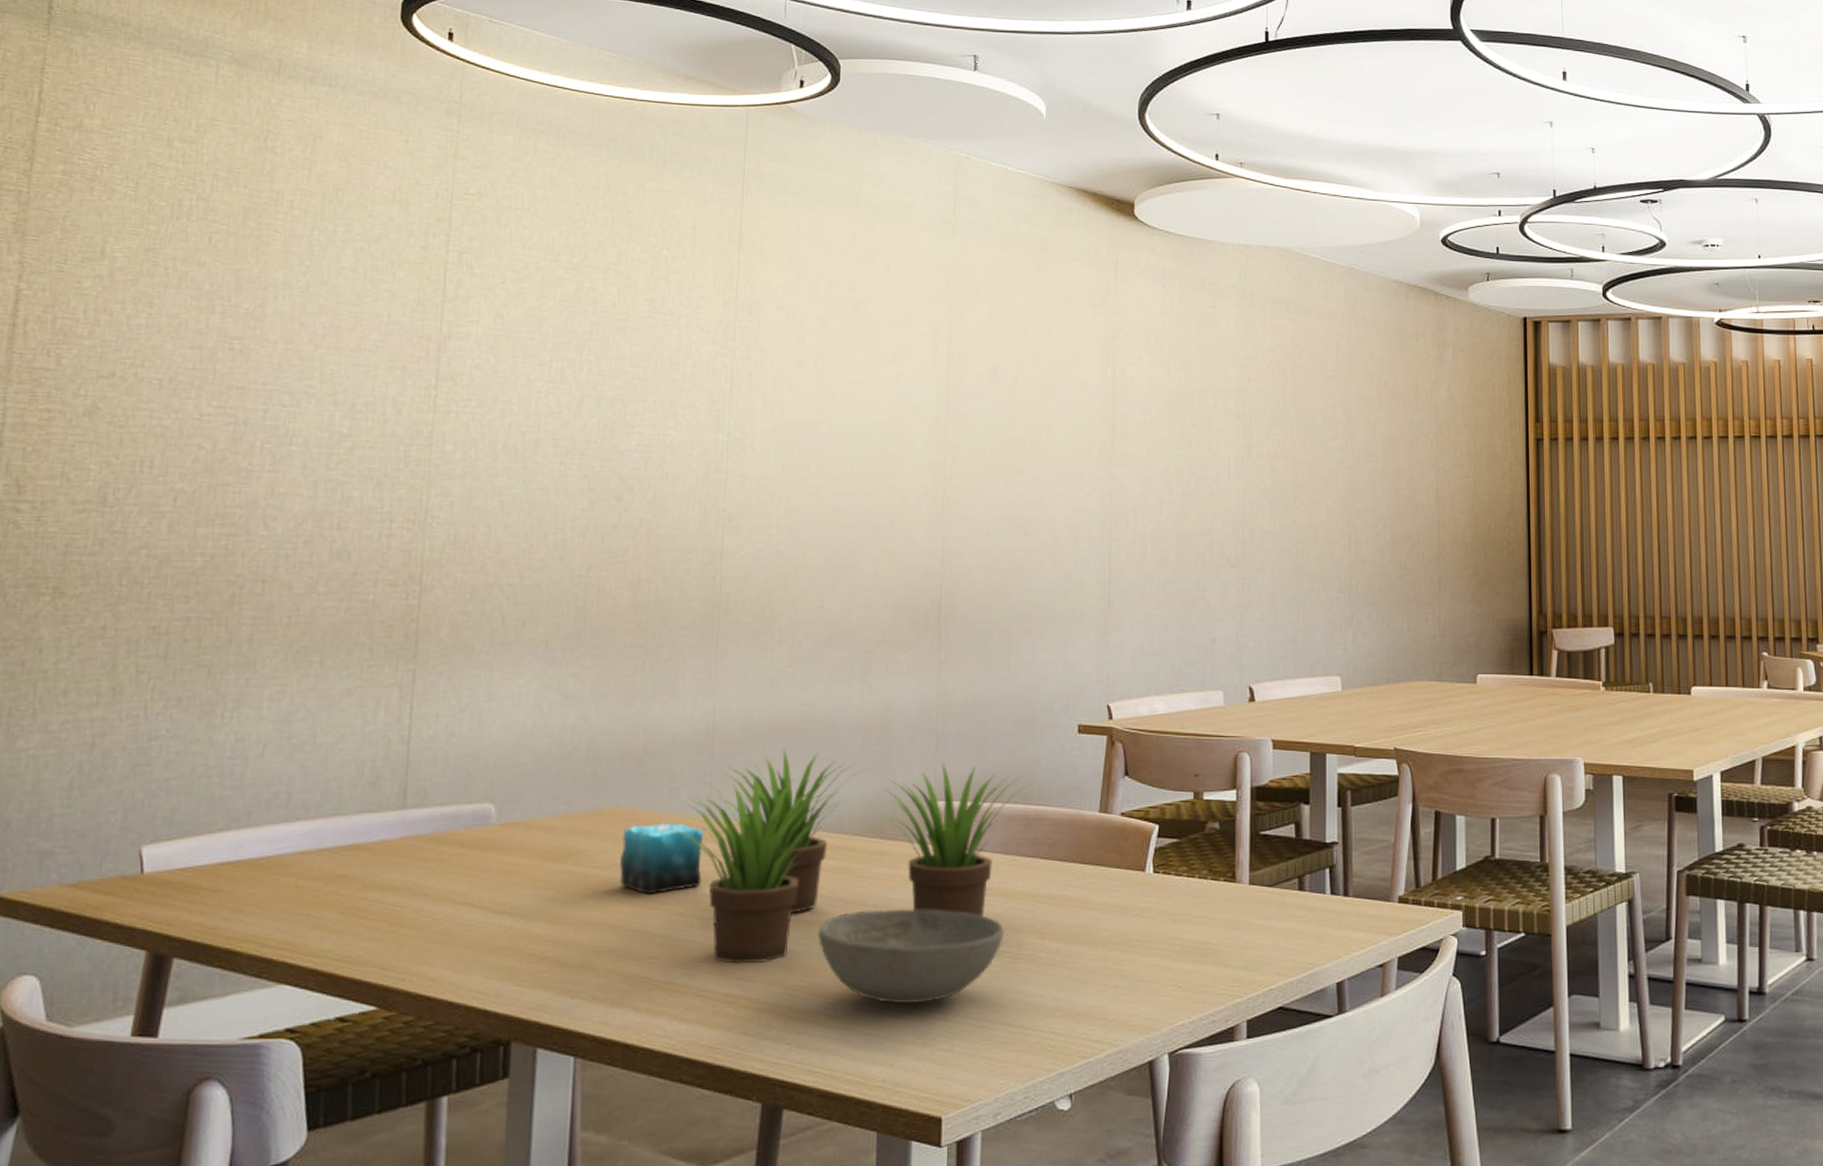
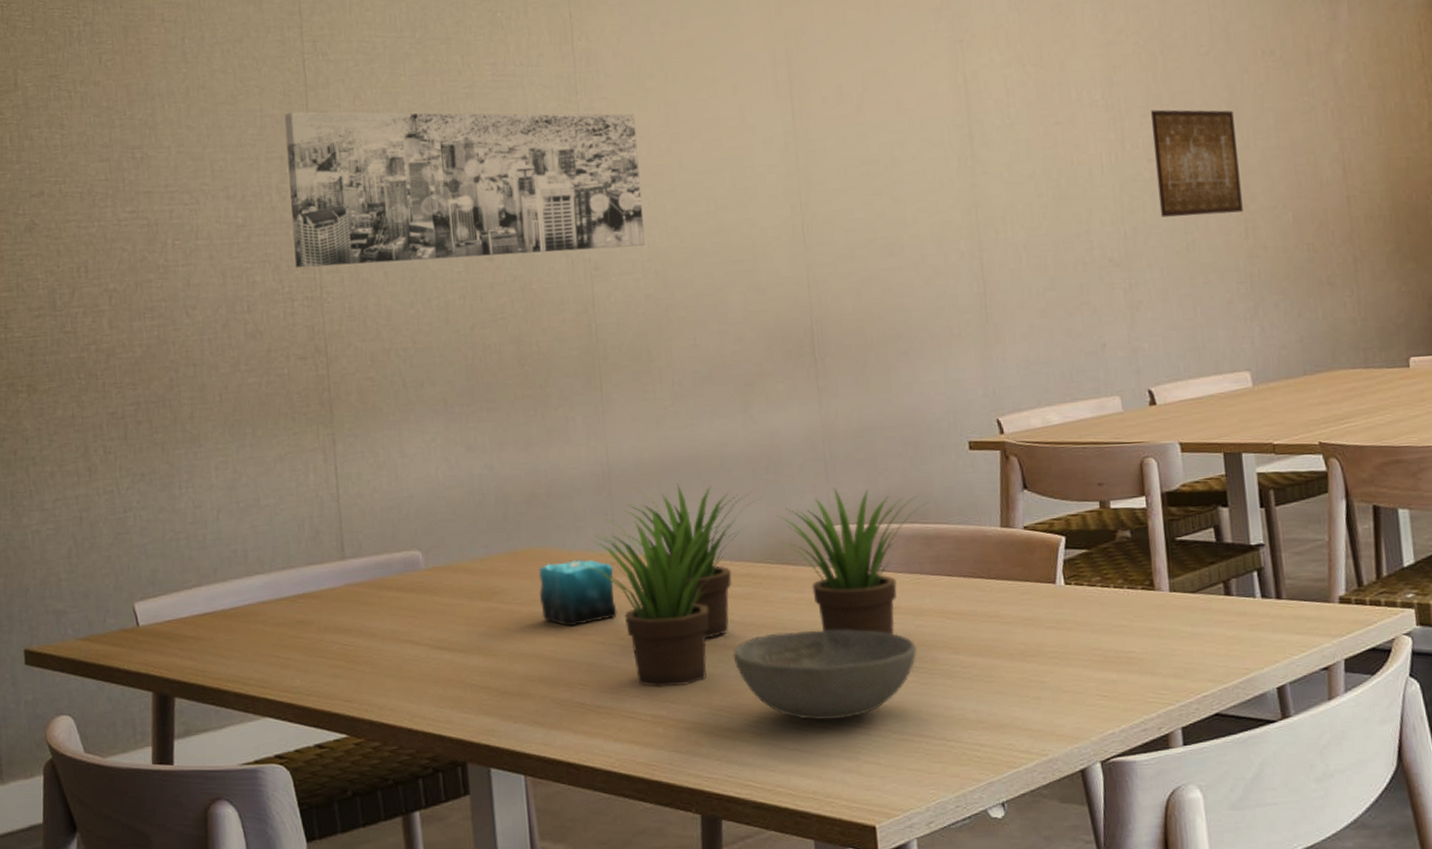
wall art: none [400,322,790,501] -> present [284,112,646,268]
wall art: none [1276,423,1348,526] -> present [1150,109,1243,217]

